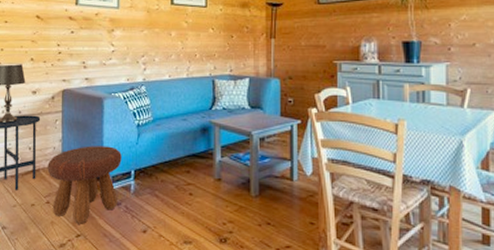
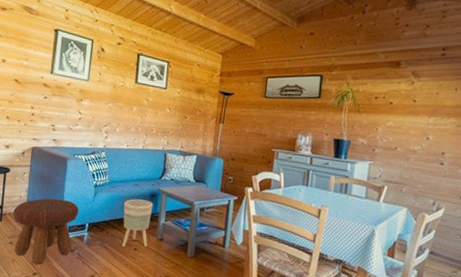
planter: none [172,136,206,193] -> present [122,199,154,247]

